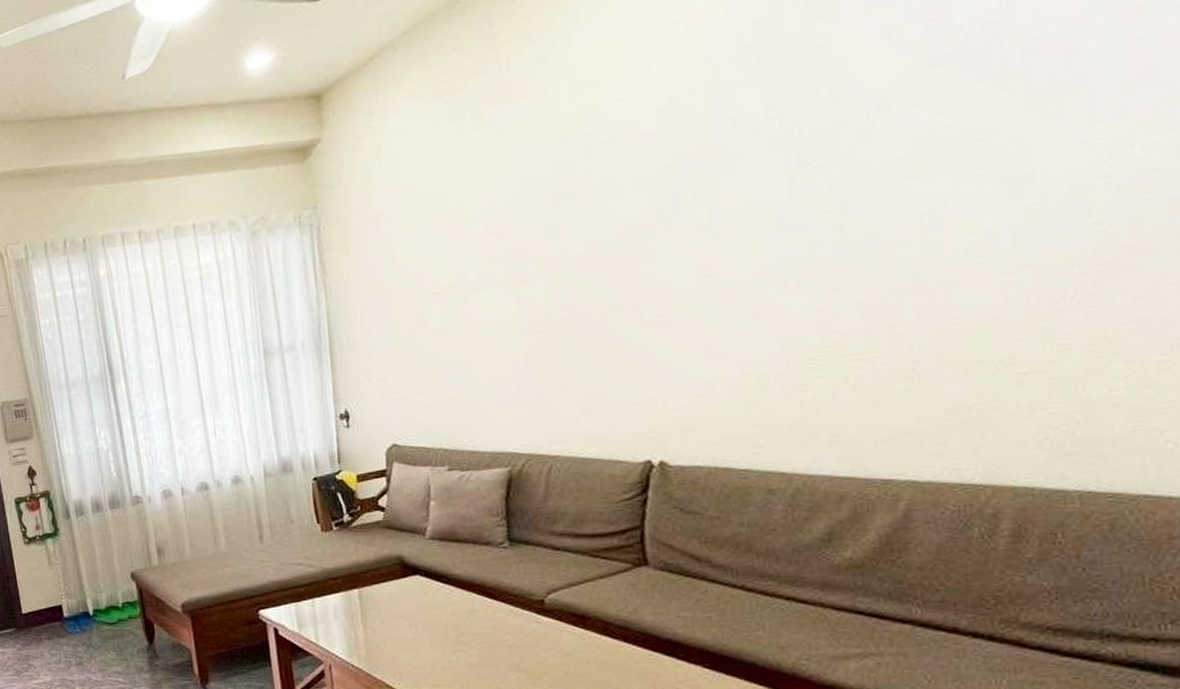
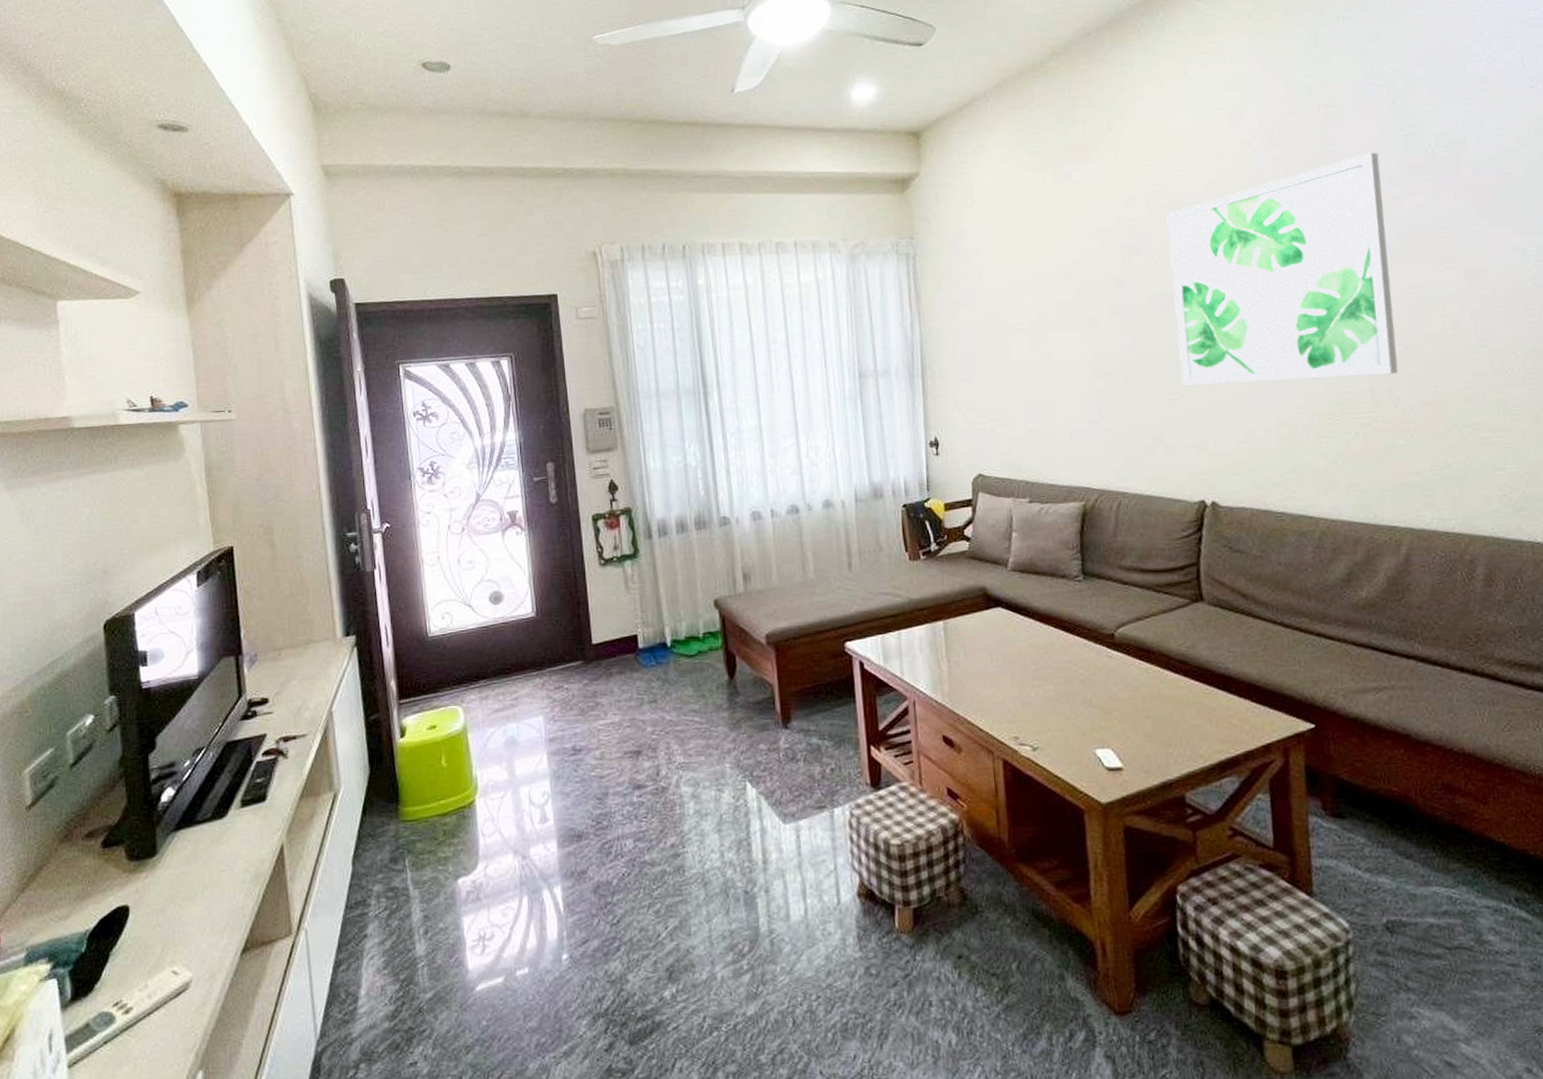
wall art: none [608,47,905,339] -> present [1167,152,1399,386]

